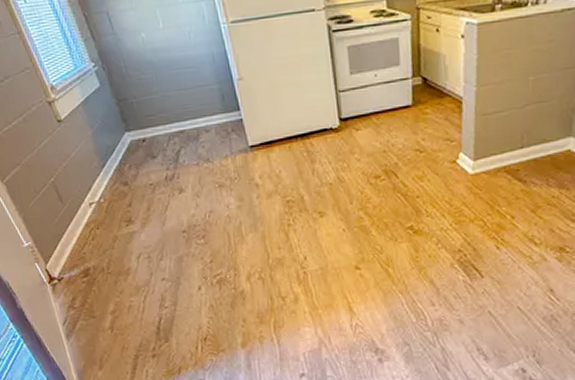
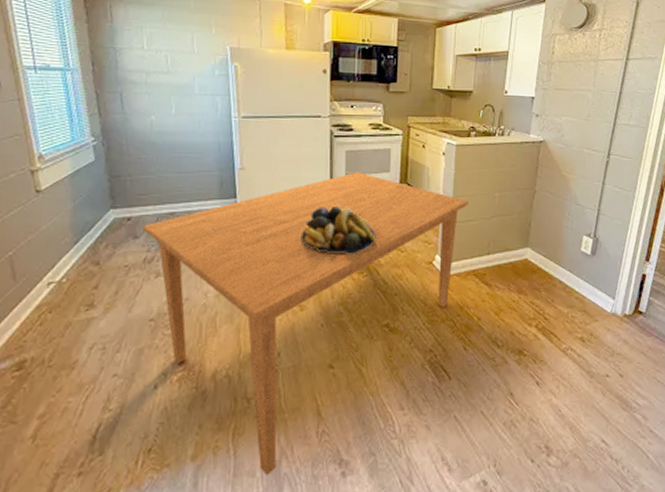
dining table: none [158,69,496,360] -> present [143,172,469,476]
fruit bowl: none [310,109,391,160] -> present [300,206,376,254]

